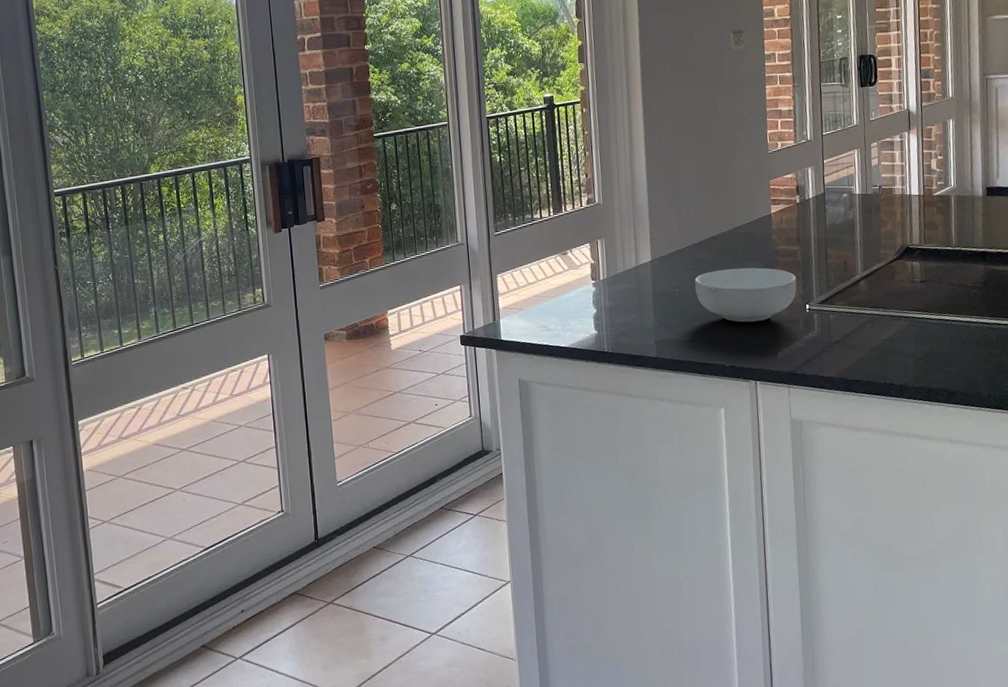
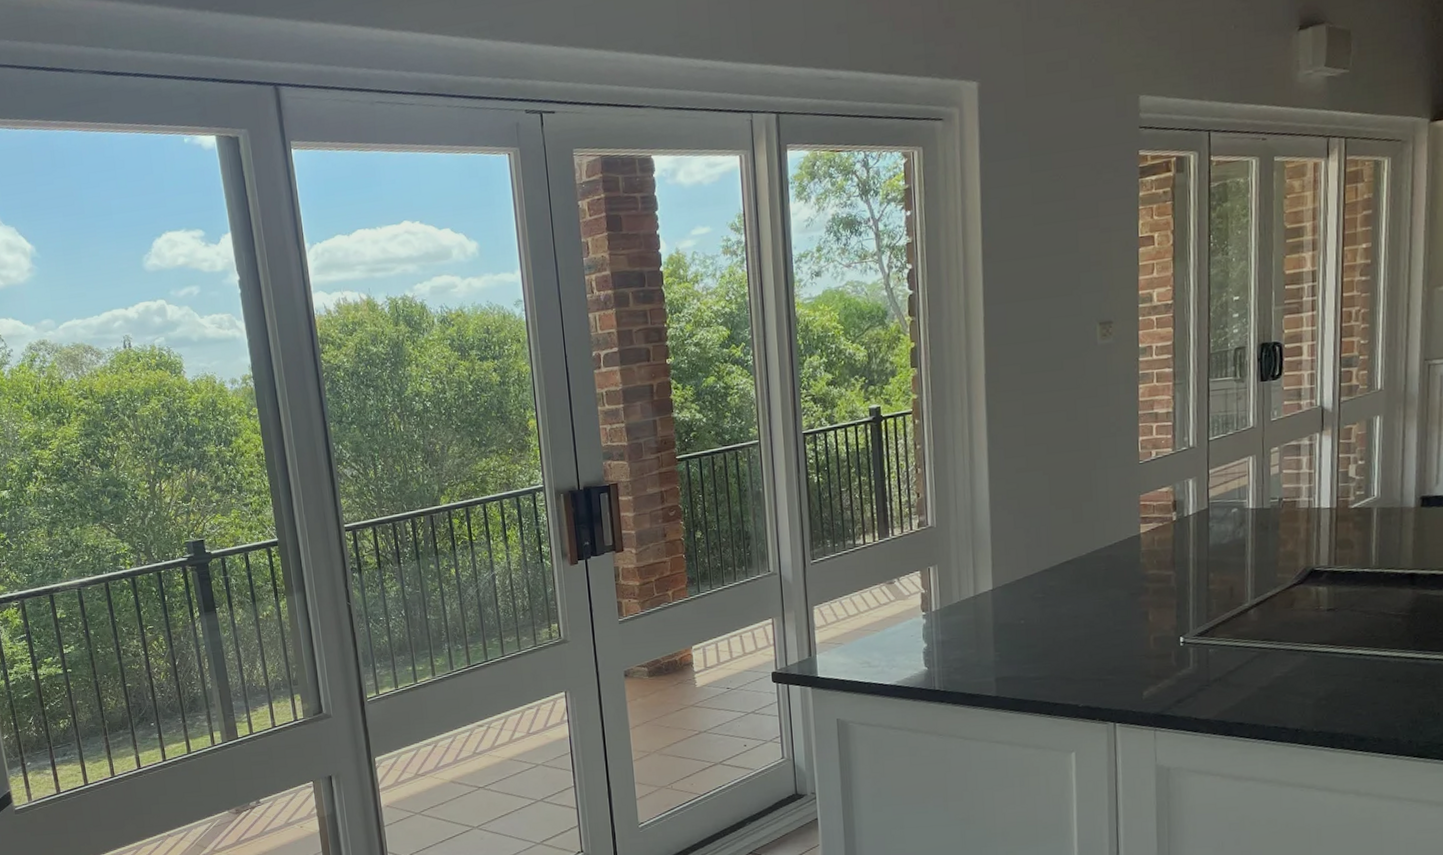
cereal bowl: present [695,267,797,323] -> none [1044,595,1170,658]

